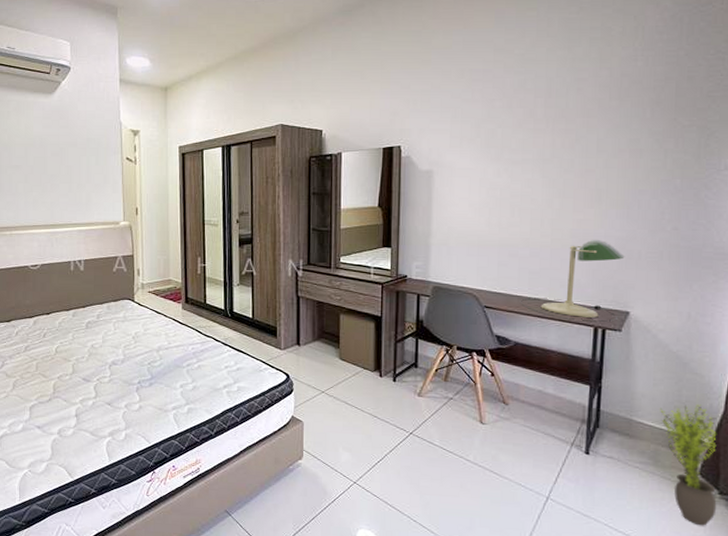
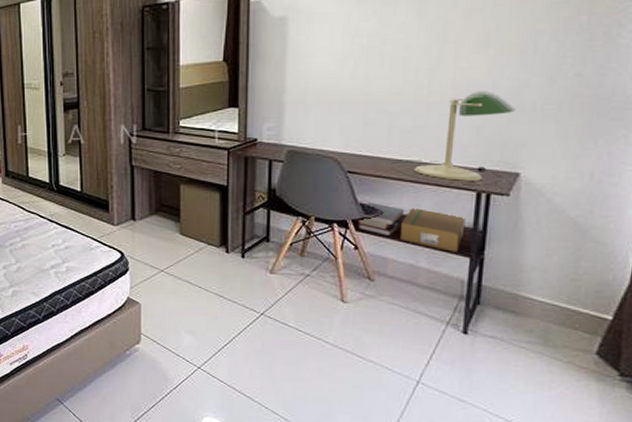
books: none [493,334,533,364] -> present [357,202,404,236]
box: none [531,340,585,380] -> present [401,208,466,252]
potted plant: present [660,404,717,526] -> none [553,276,620,411]

